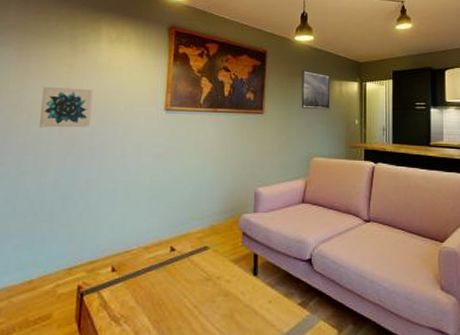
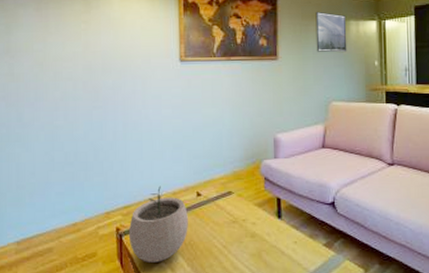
wall art: present [39,86,93,128] -> none [64,44,111,84]
plant pot: none [90,239,159,325] -> present [128,186,188,262]

